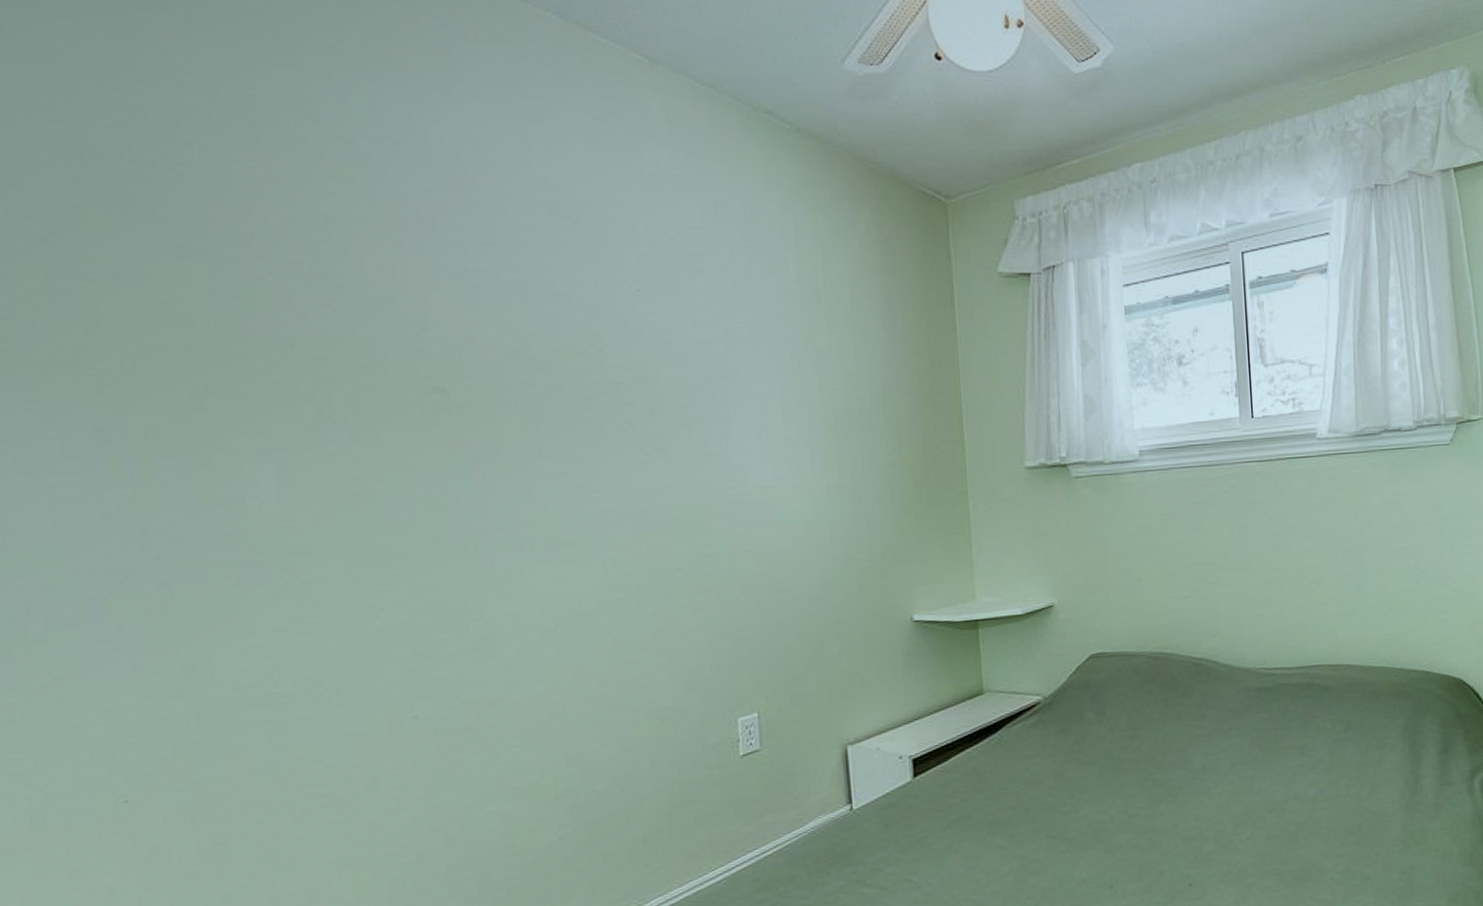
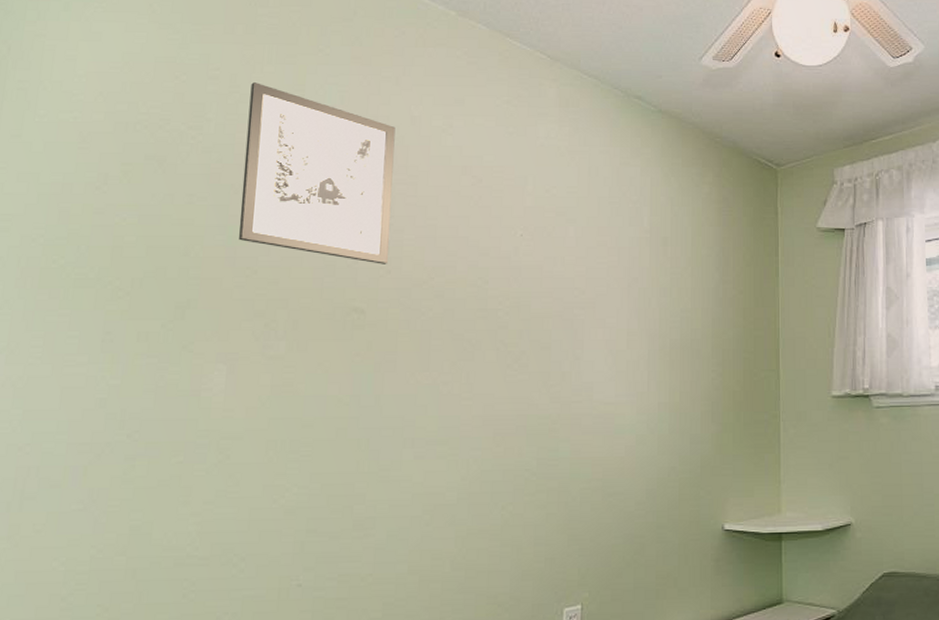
wall art: none [241,92,470,332] -> present [239,82,396,264]

